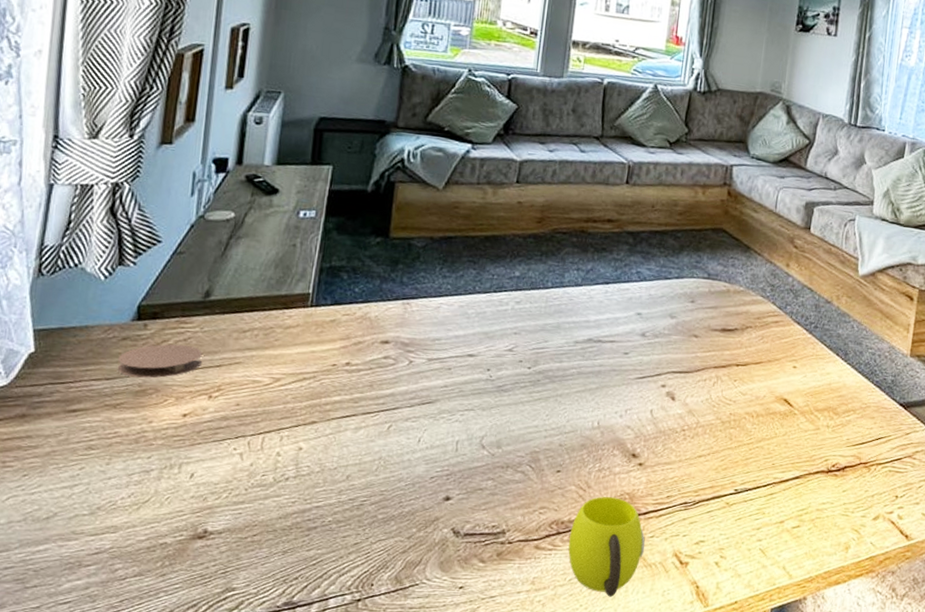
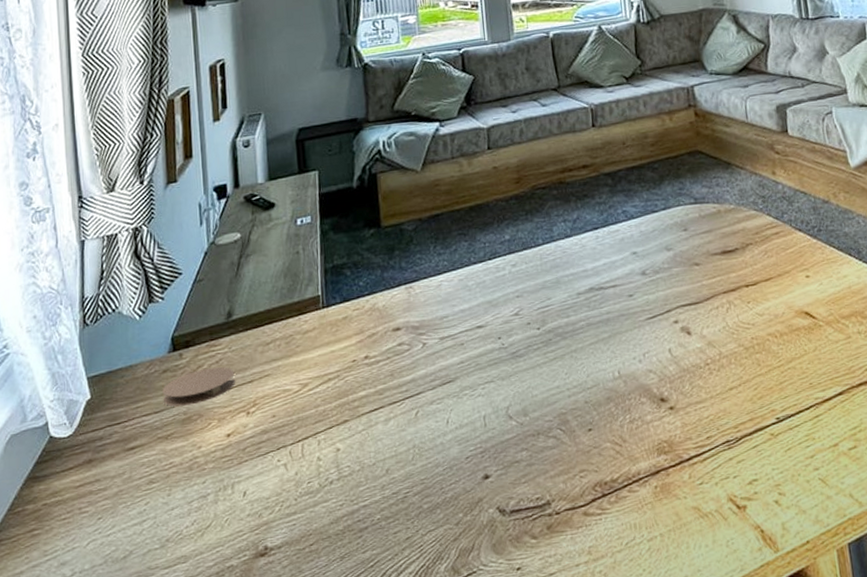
cup: present [568,497,645,597] -> none [615,447,697,556]

